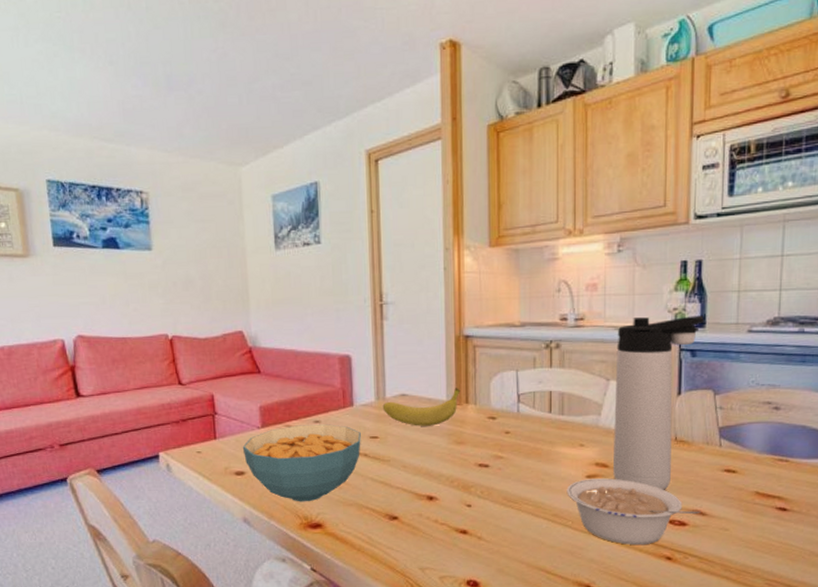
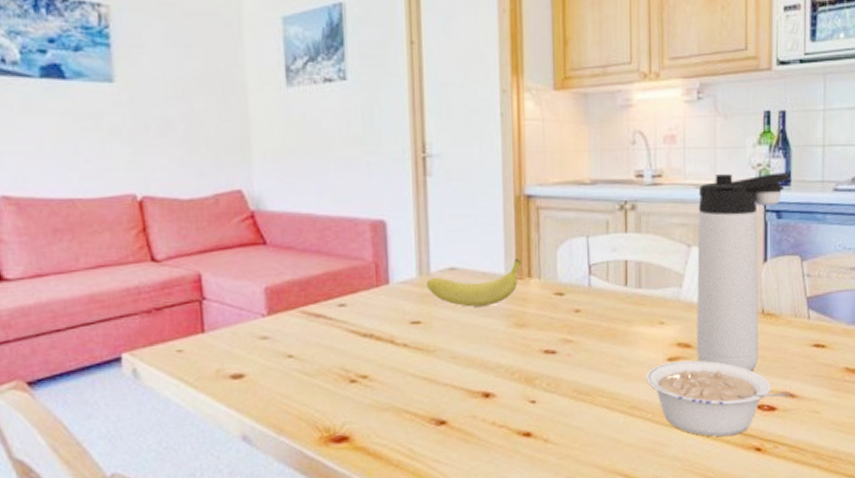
cereal bowl: present [242,424,361,502] -> none [241,308,399,410]

